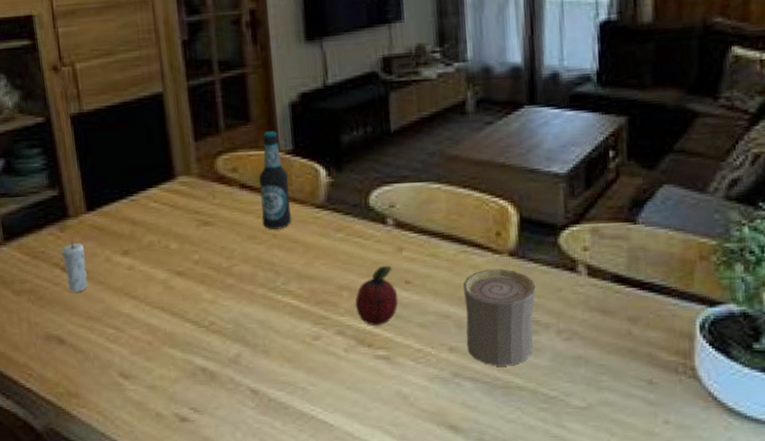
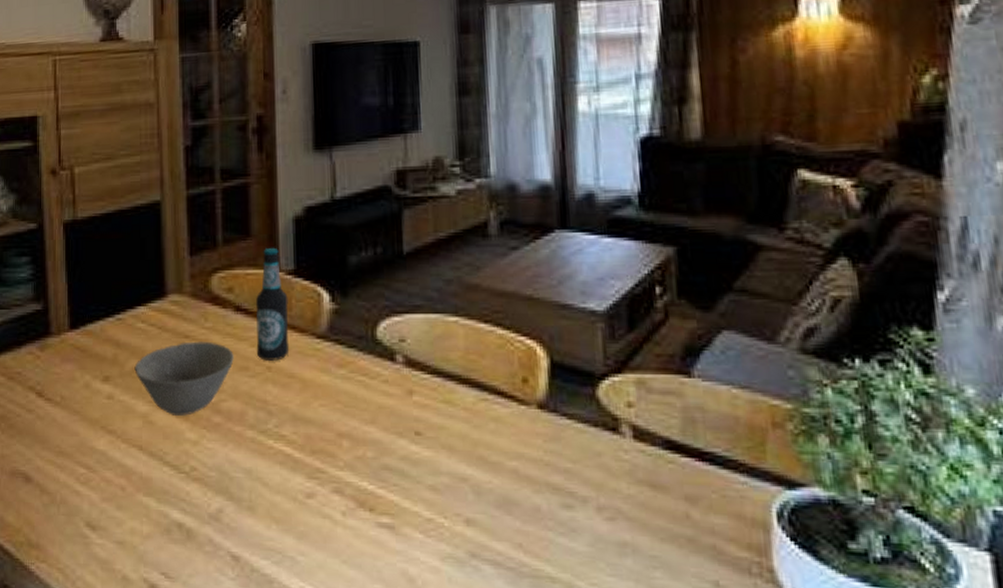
candle: present [61,238,88,292] -> none [38,358,64,422]
bowl: none [151,216,242,280] -> present [134,341,234,416]
fruit: present [355,266,399,326] -> none [356,412,407,486]
cup: present [462,269,536,366] -> none [482,423,571,549]

